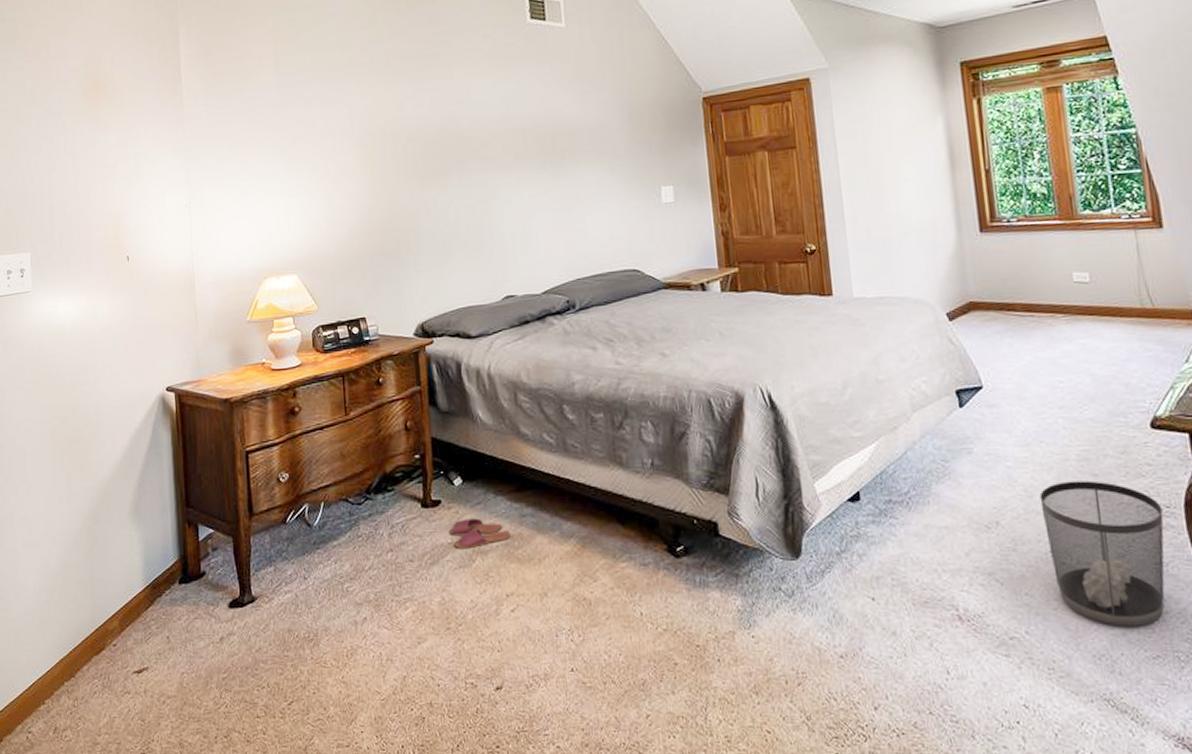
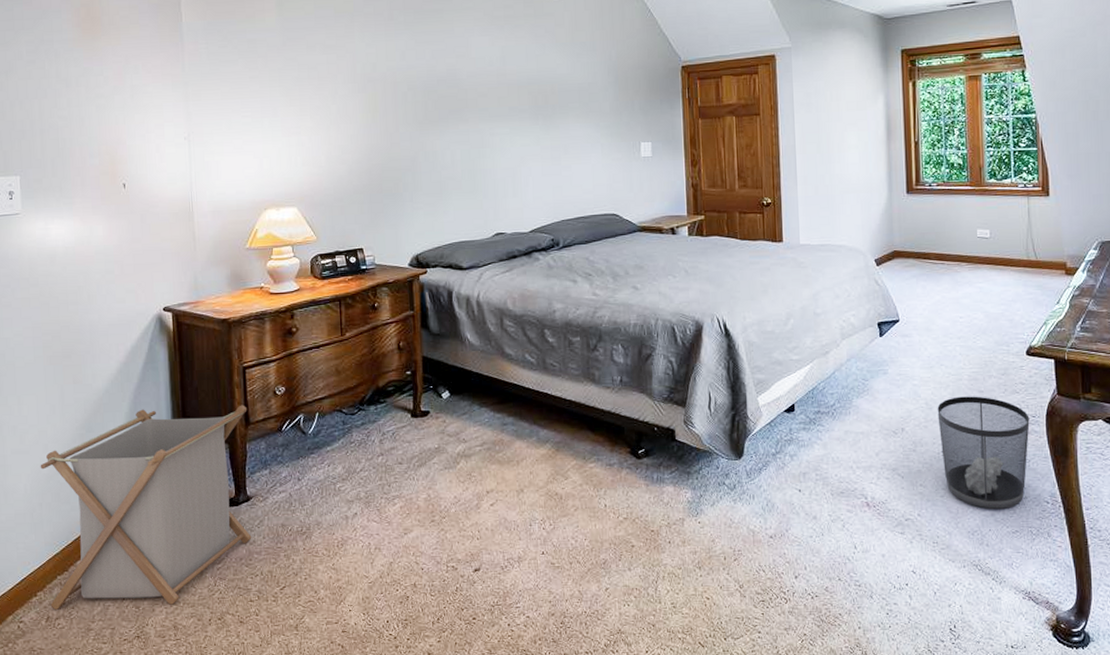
laundry basket: none [48,493,258,720] -> present [40,405,252,610]
slippers: present [449,518,510,548] -> none [436,427,492,452]

